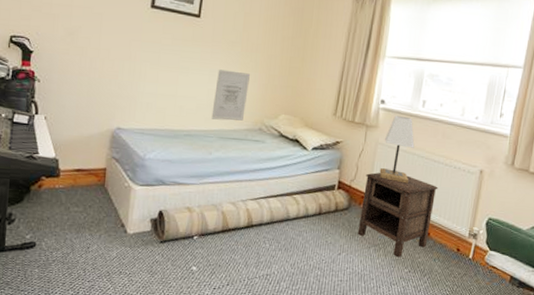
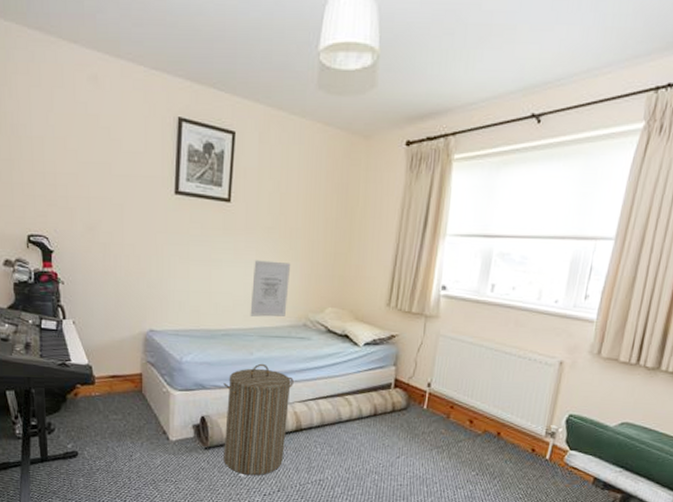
laundry hamper: none [177,162,248,270] -> present [223,363,294,476]
nightstand: present [357,172,438,258] -> none [418,368,510,460]
lamp: present [379,115,415,184] -> none [441,303,482,379]

